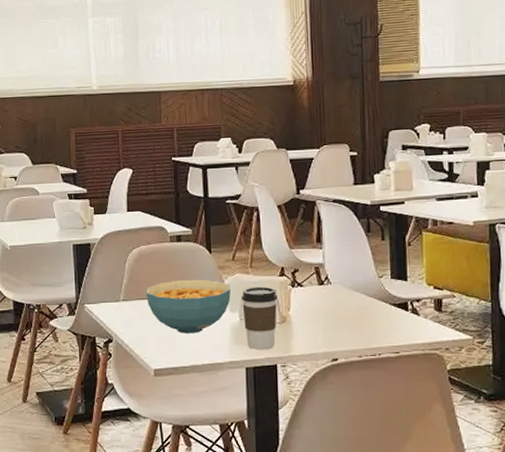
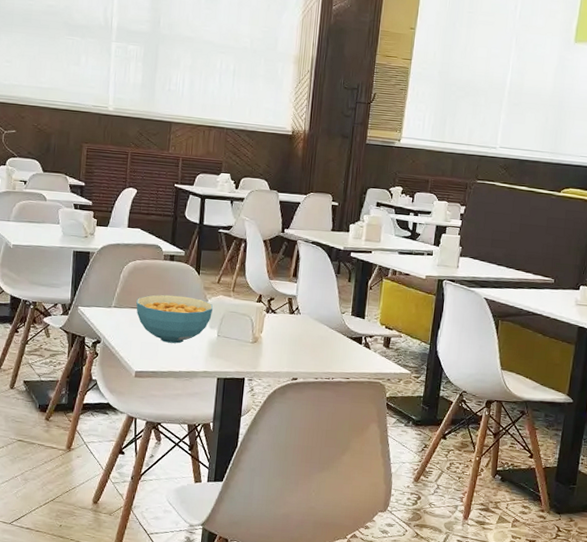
coffee cup: present [241,286,278,350] -> none [221,308,253,364]

